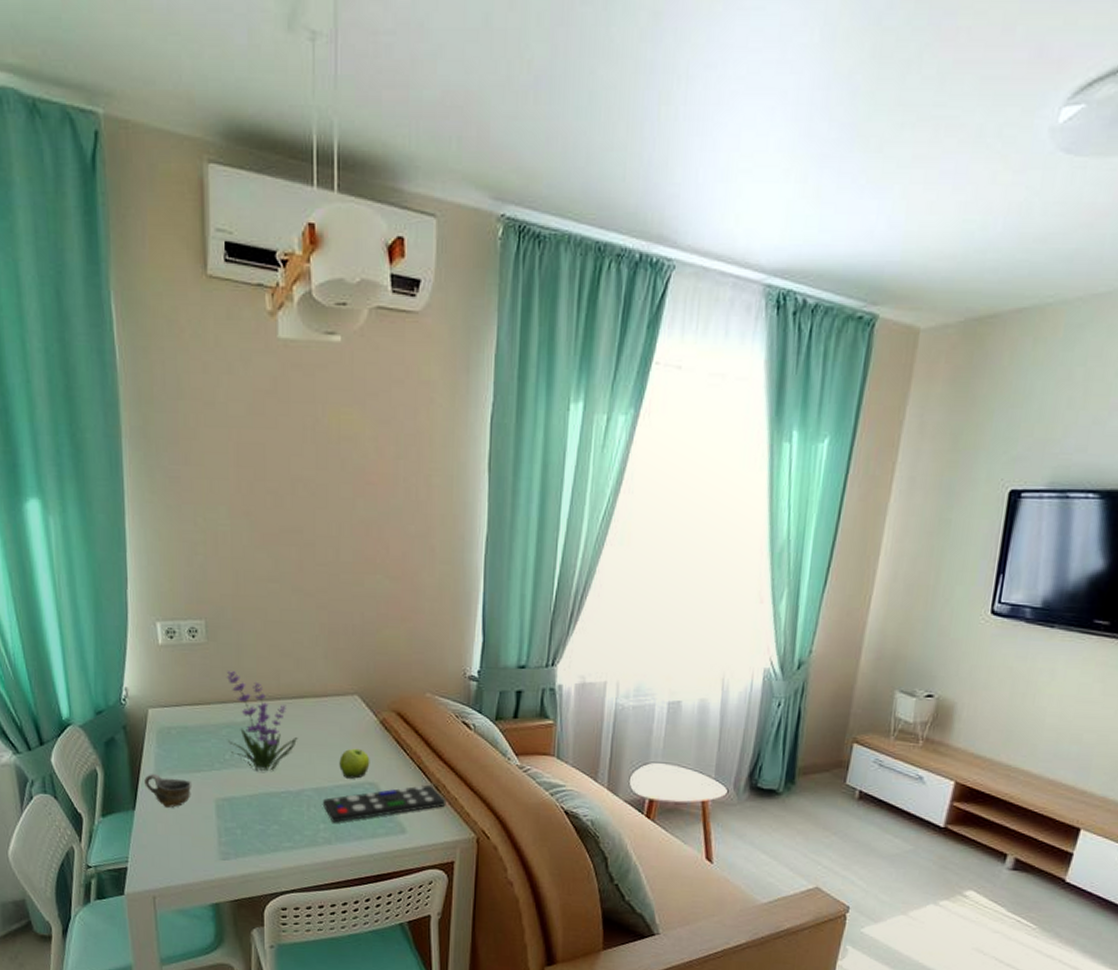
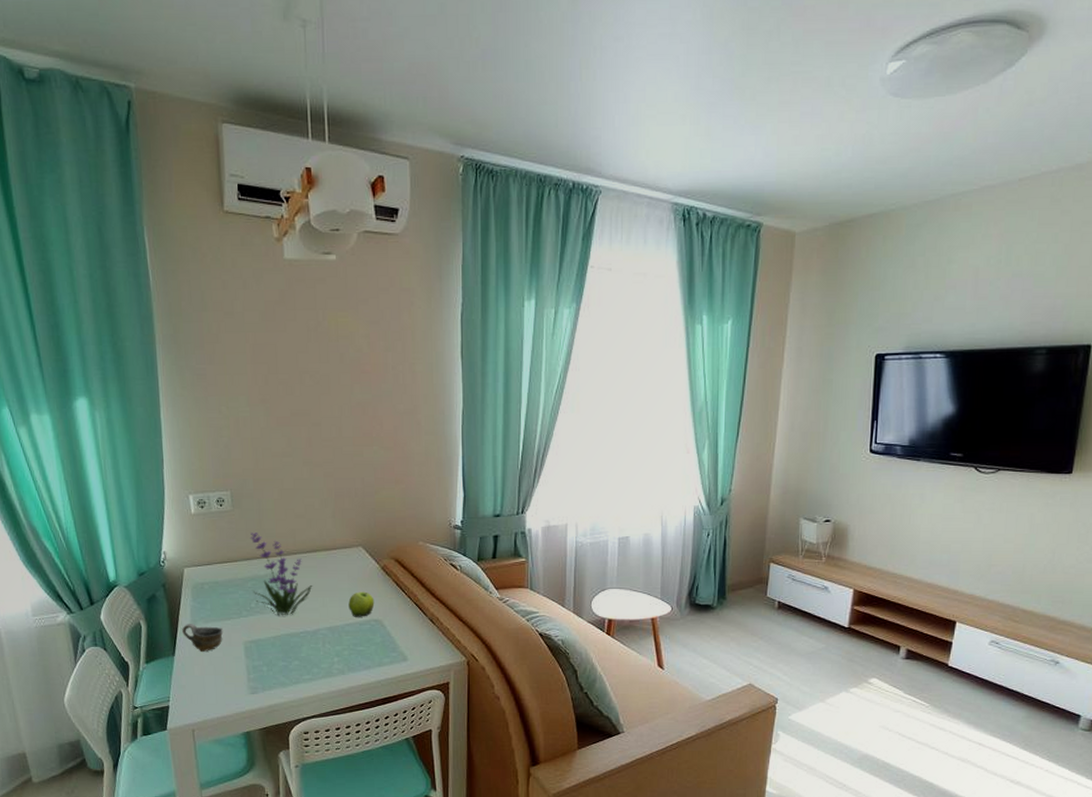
remote control: present [323,784,446,823] -> none [336,618,440,656]

